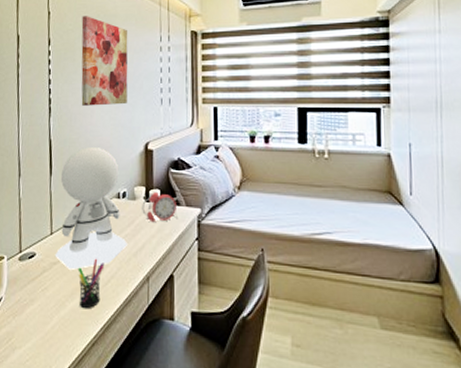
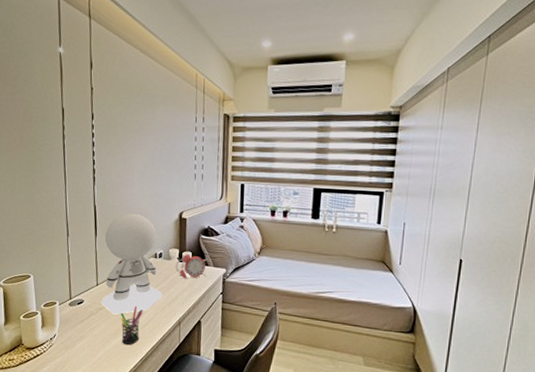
wall art: present [81,16,128,106] -> none [122,93,166,178]

